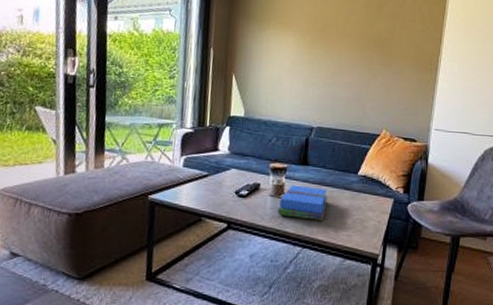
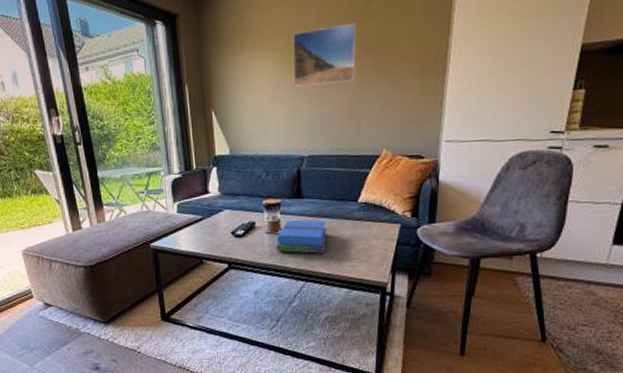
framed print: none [310,20,368,69] -> present [293,22,357,87]

